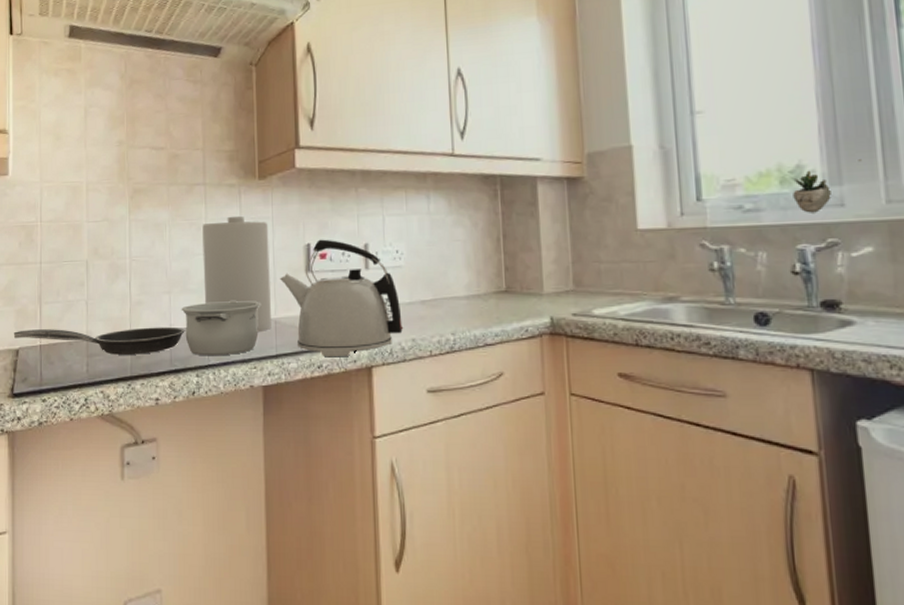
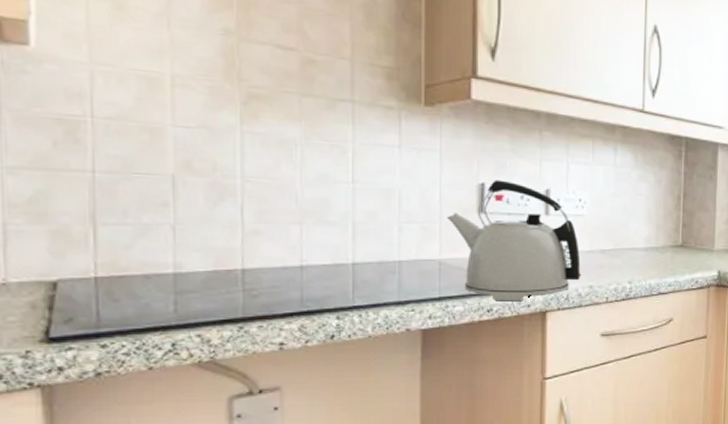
frying pan: present [13,326,185,355] -> none [46,257,322,293]
cooking pot: present [181,301,260,356] -> none [317,237,422,297]
paper towel holder: present [202,215,271,333] -> none [348,142,435,274]

